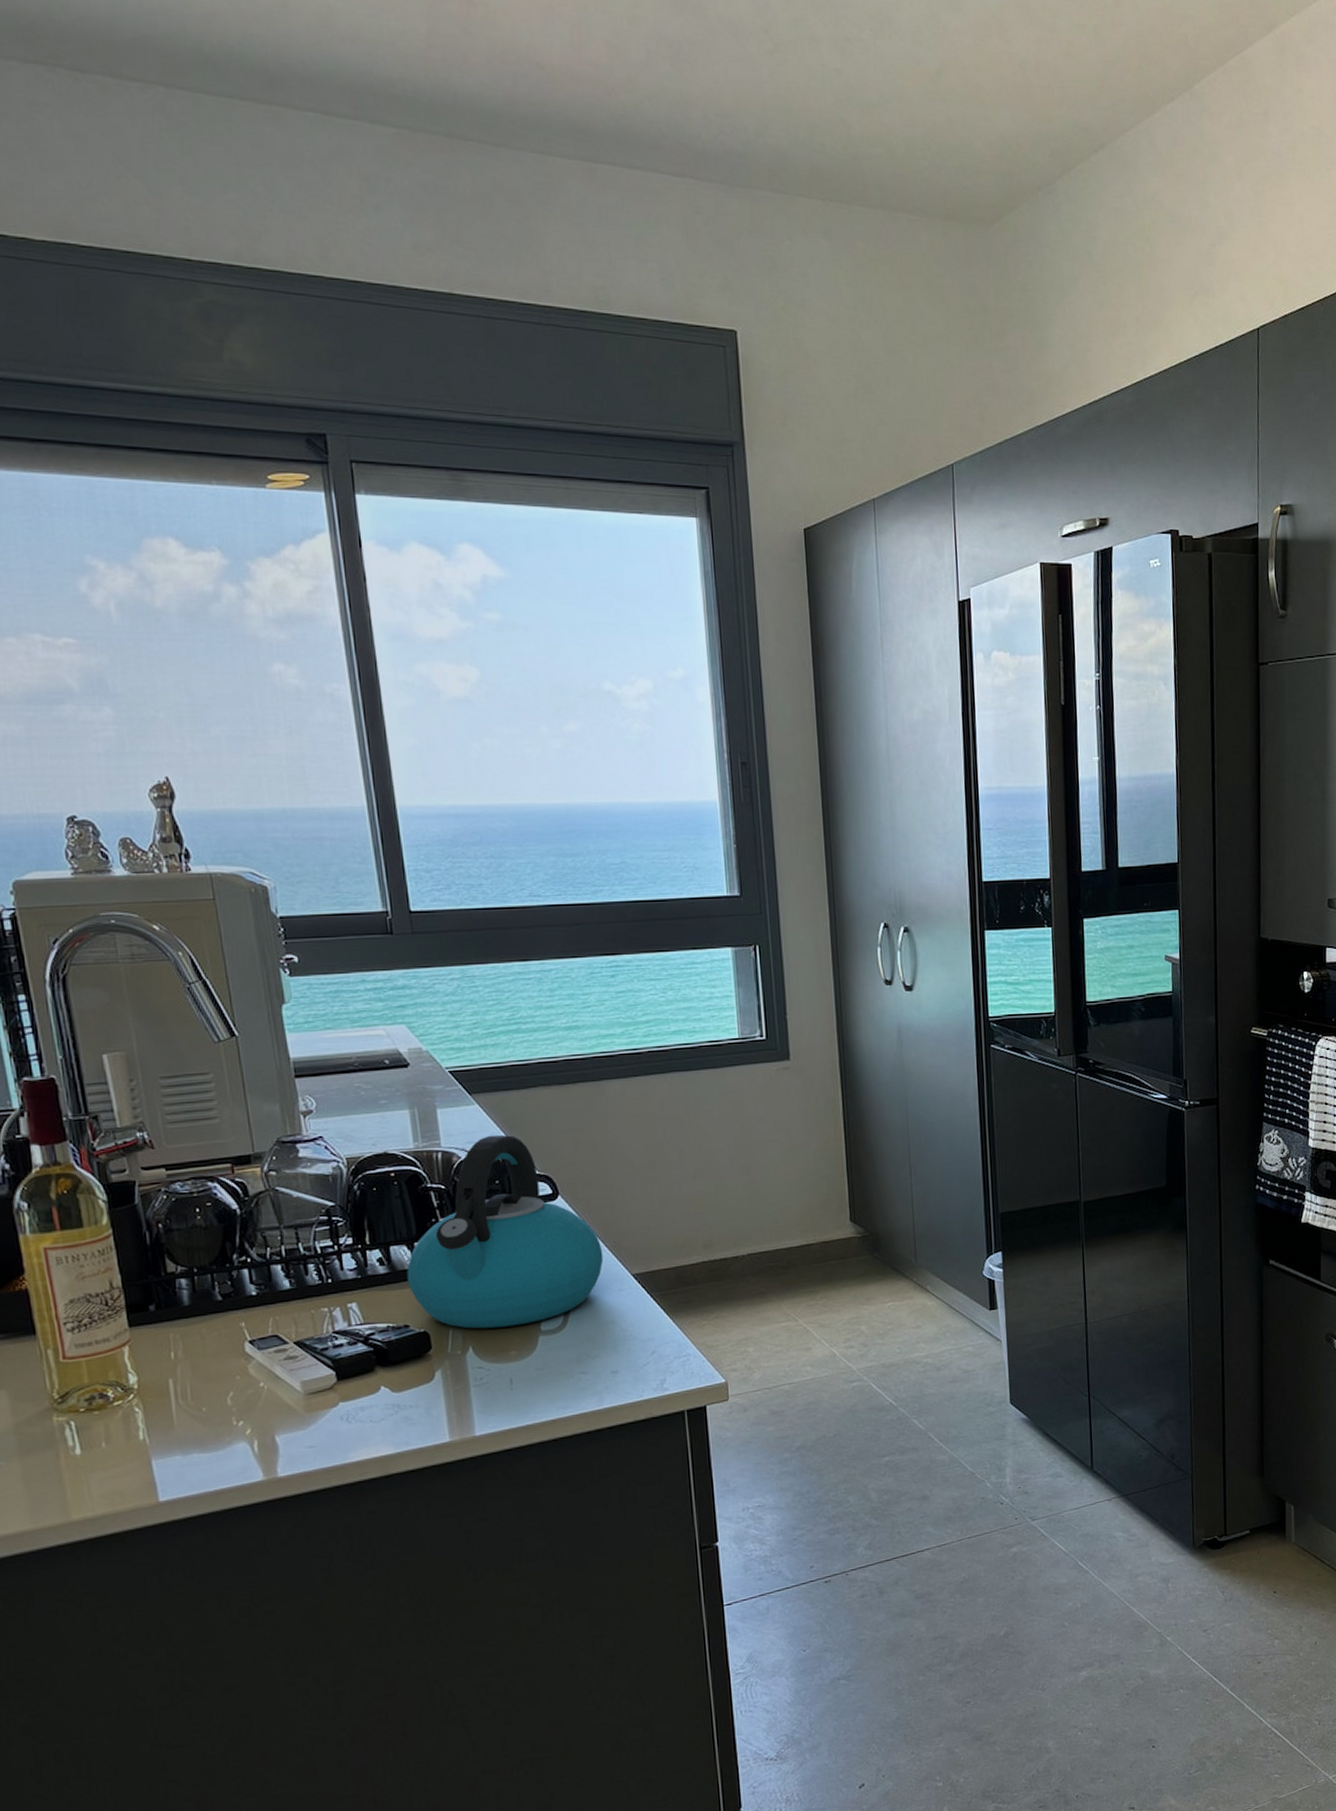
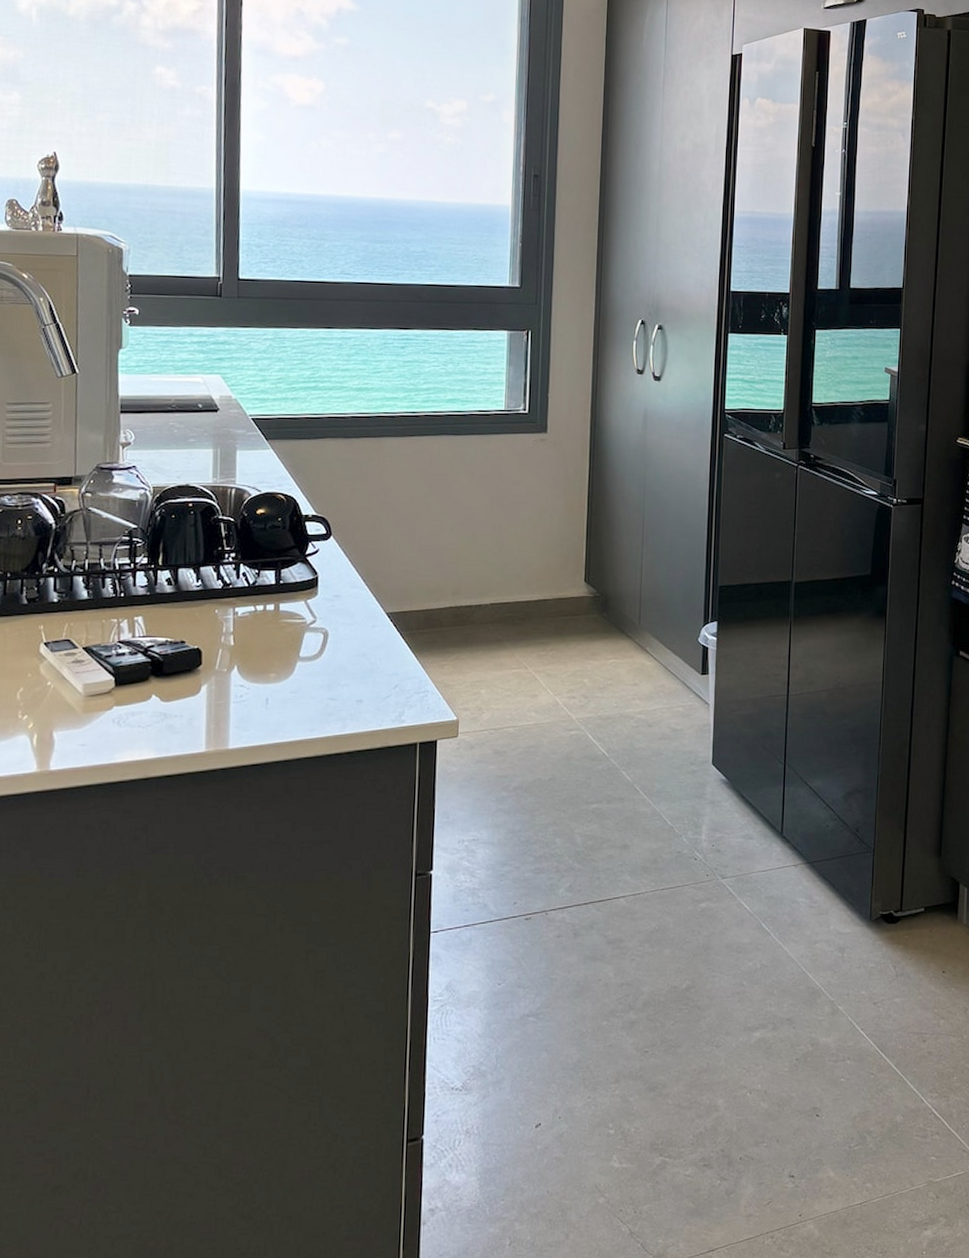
kettle: present [406,1135,604,1329] -> none [189,477,363,651]

